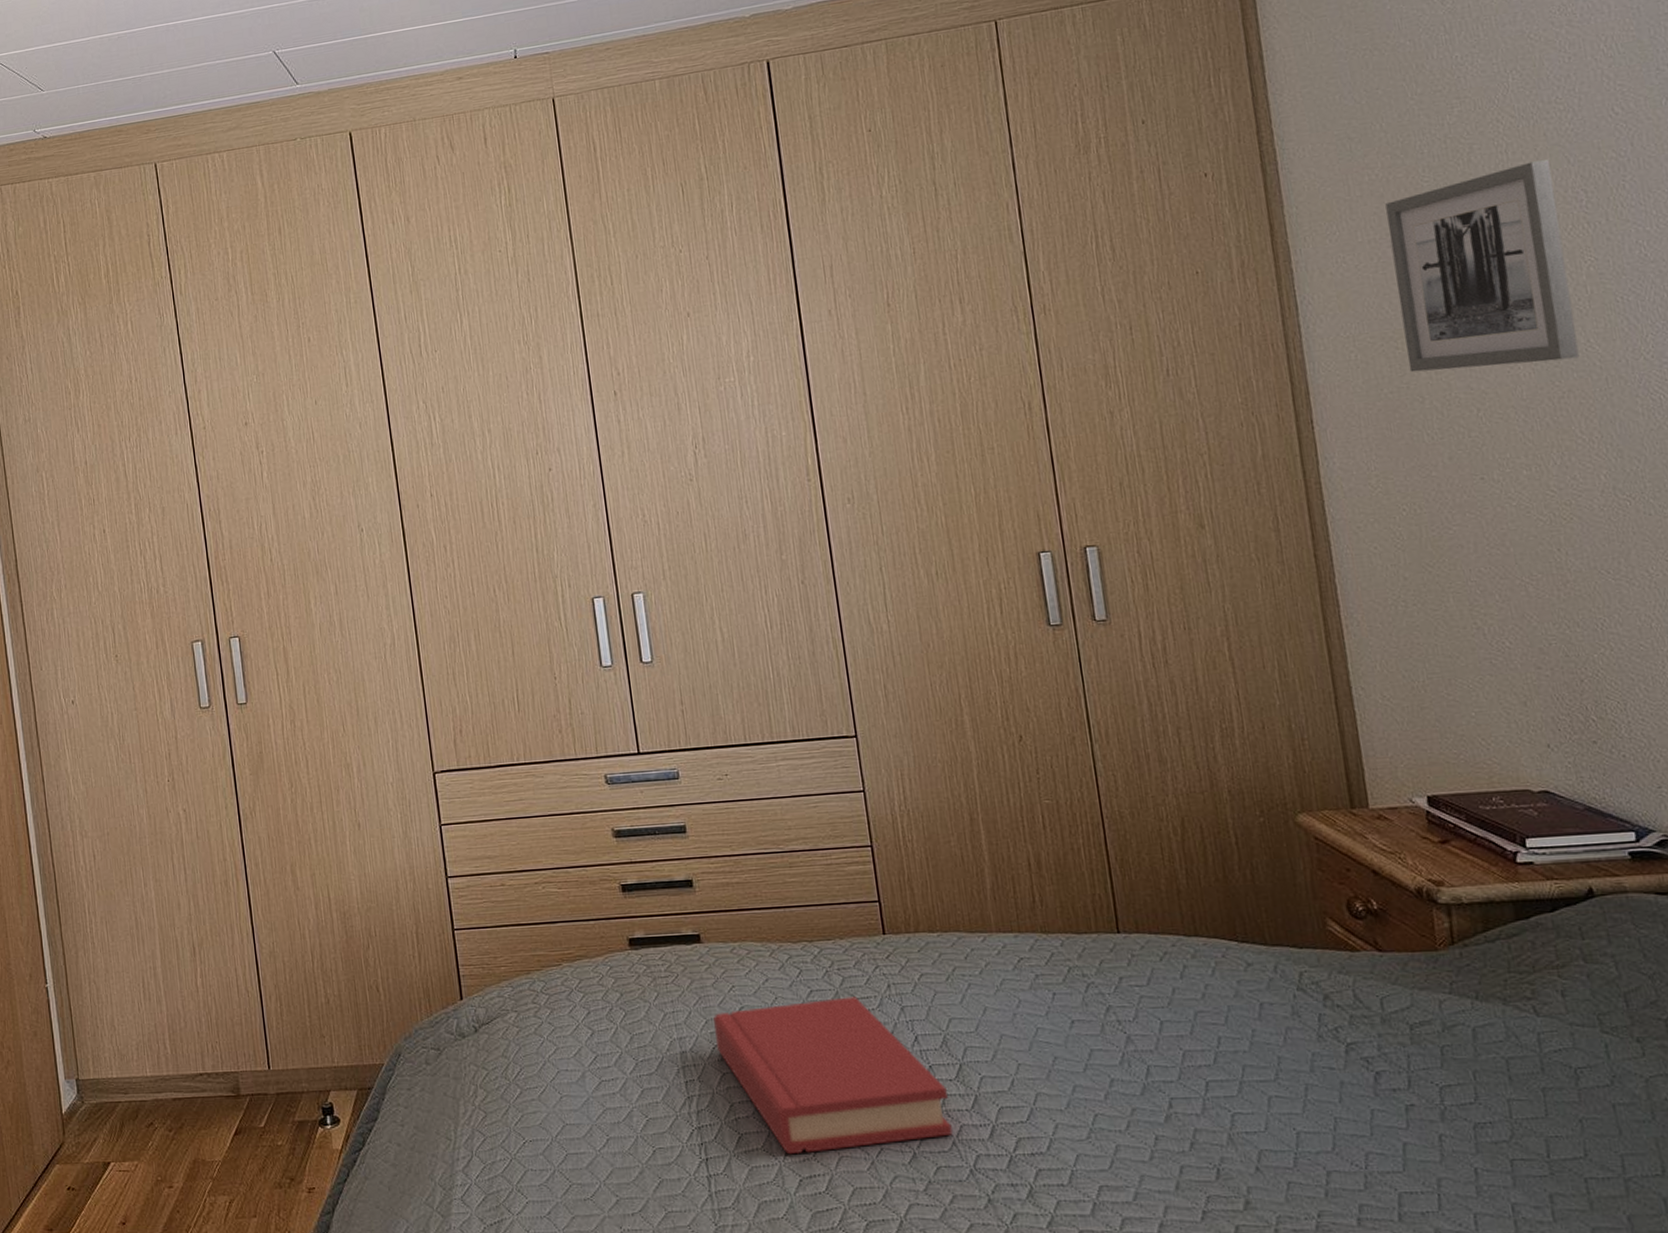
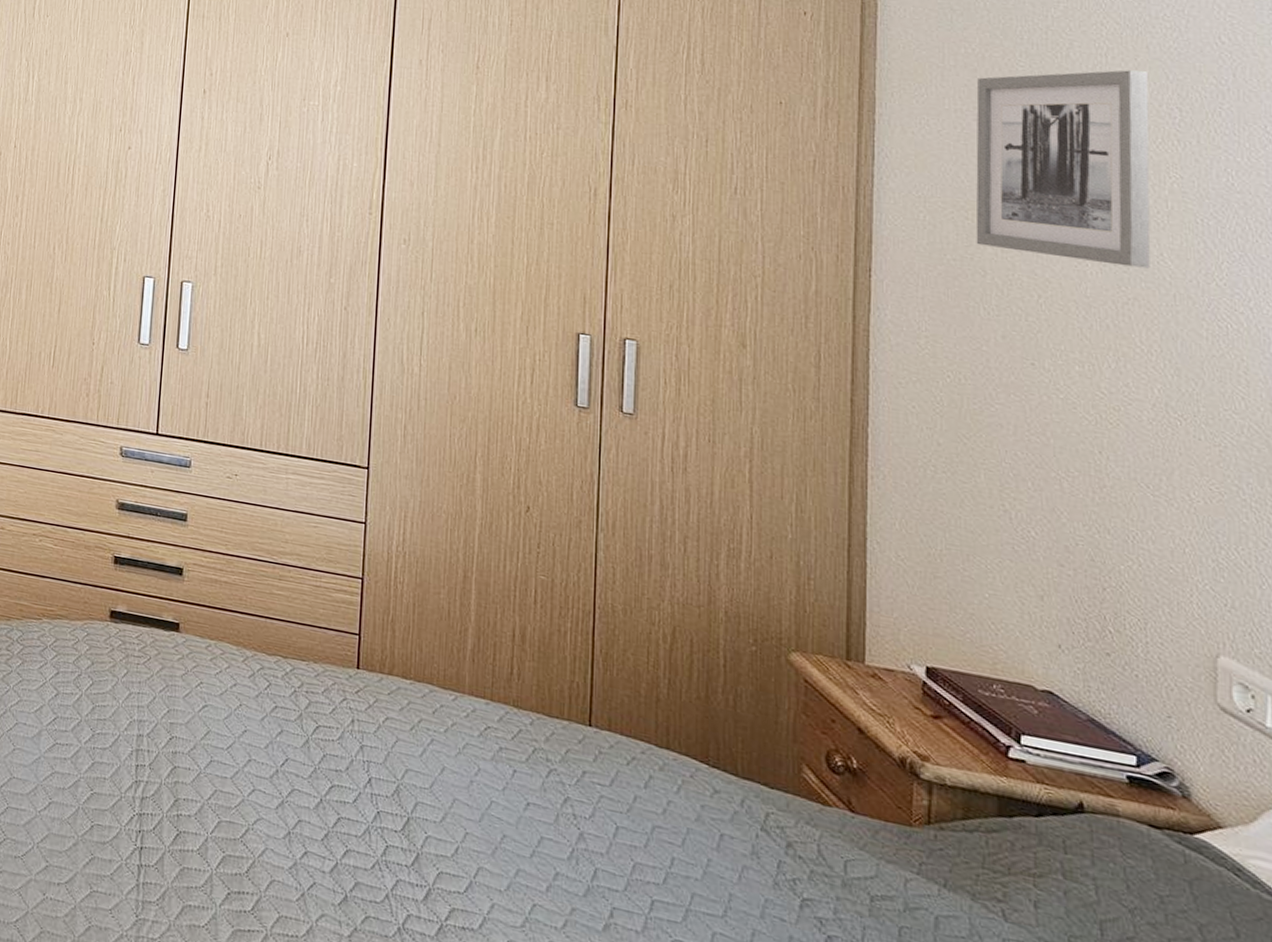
hardback book: present [713,997,953,1155] -> none [174,705,390,889]

